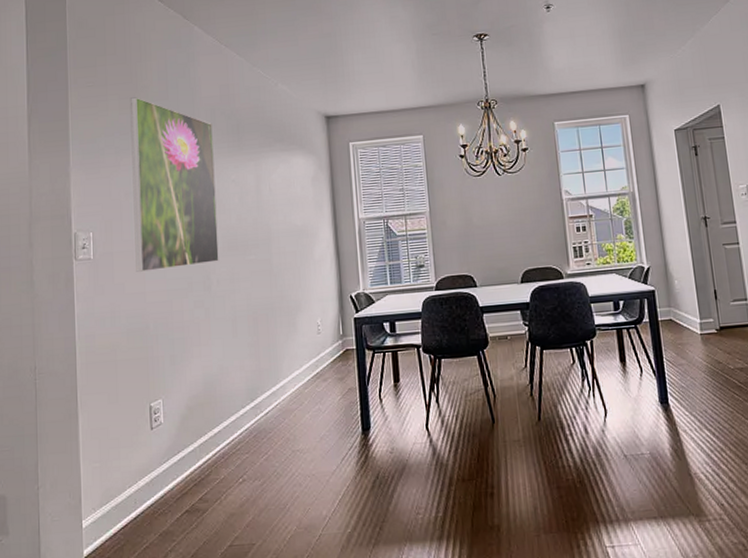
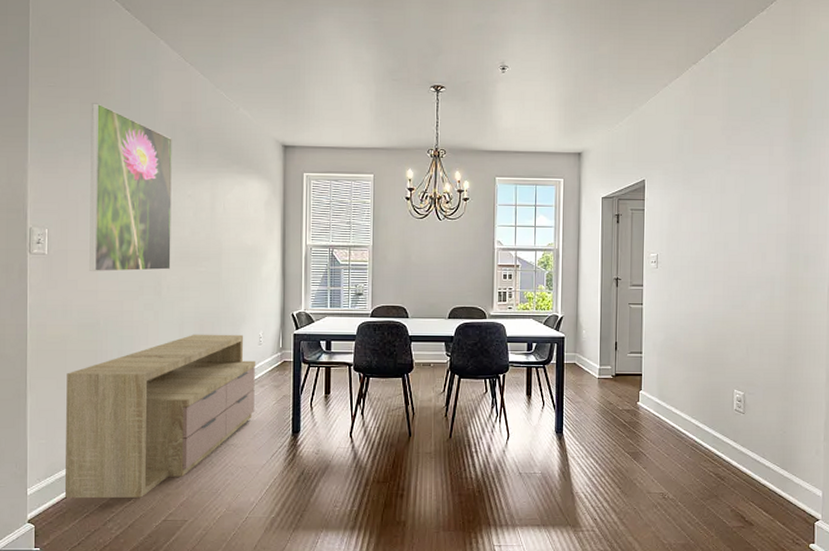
sideboard: none [118,324,319,529] -> present [64,334,256,499]

